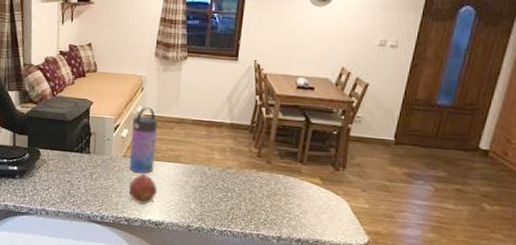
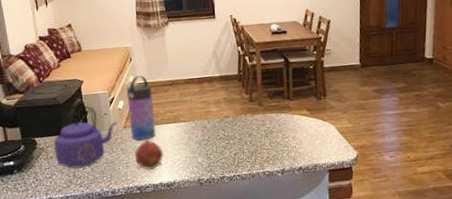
kettle: none [55,124,118,187] -> present [54,104,118,169]

